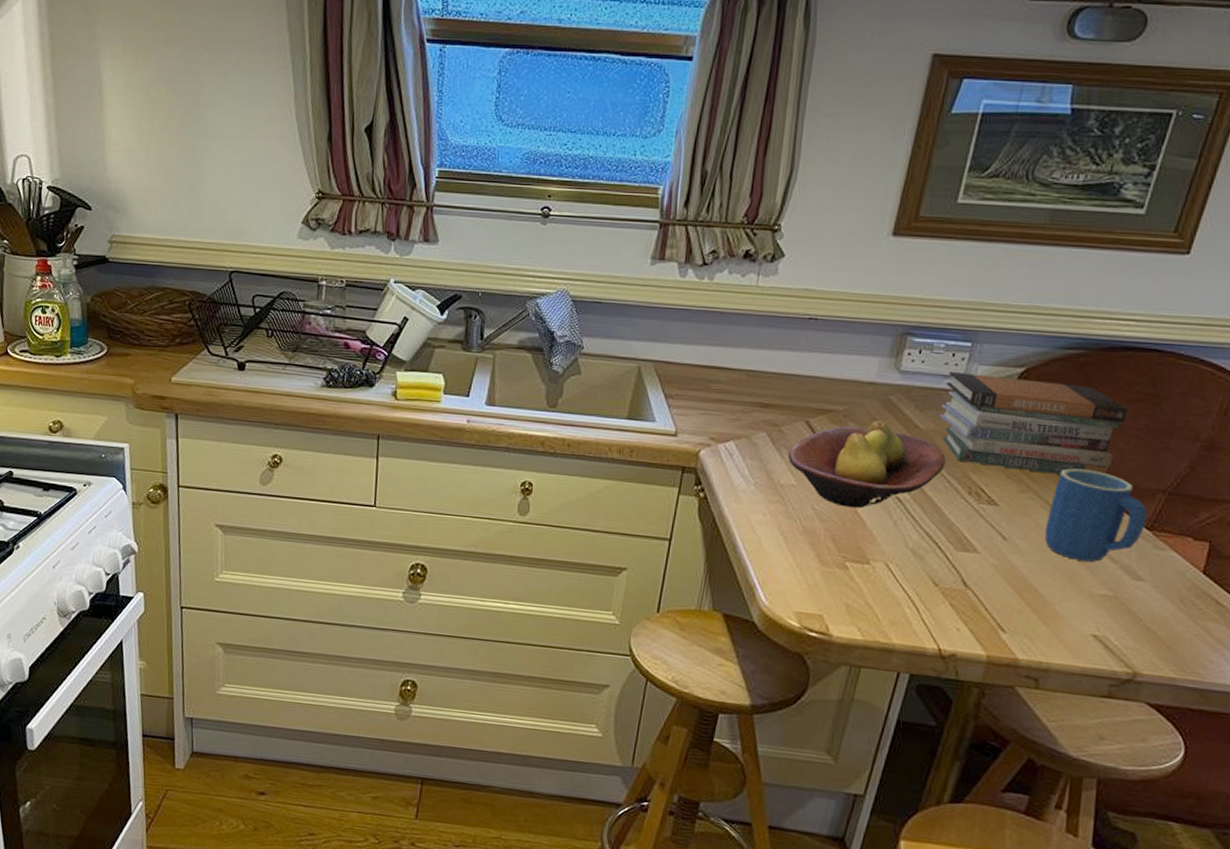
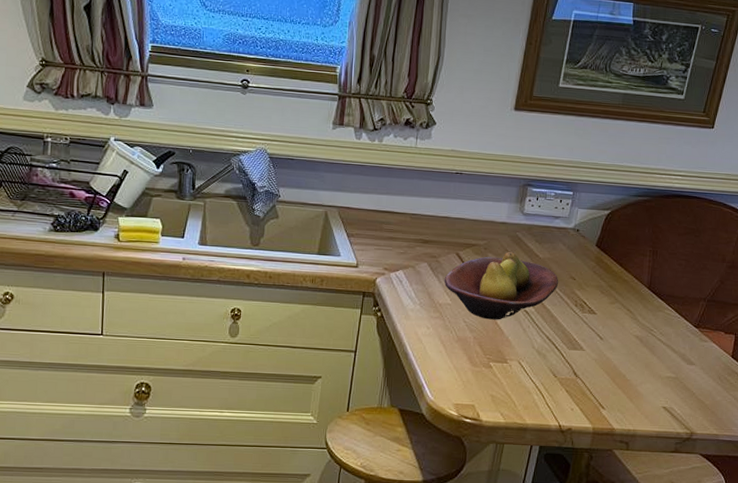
book stack: present [939,371,1129,475] -> none [552,213,680,289]
mug: present [1044,468,1147,562] -> none [628,284,695,353]

